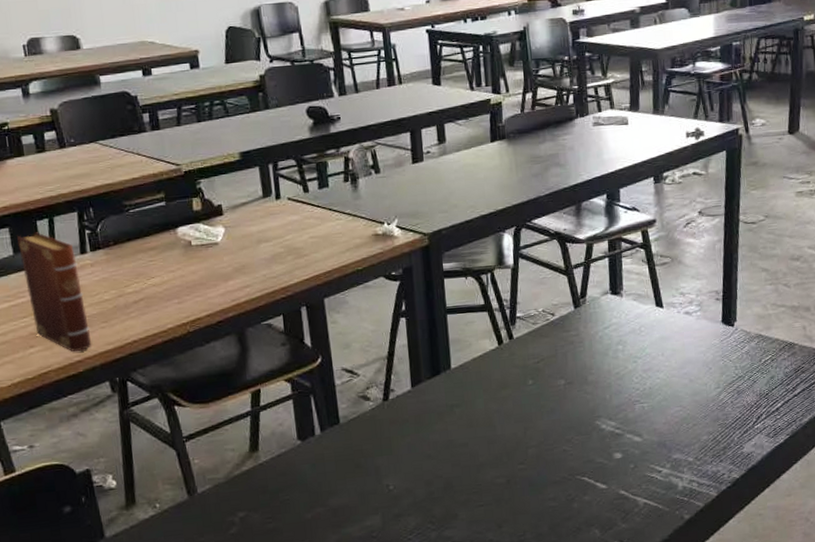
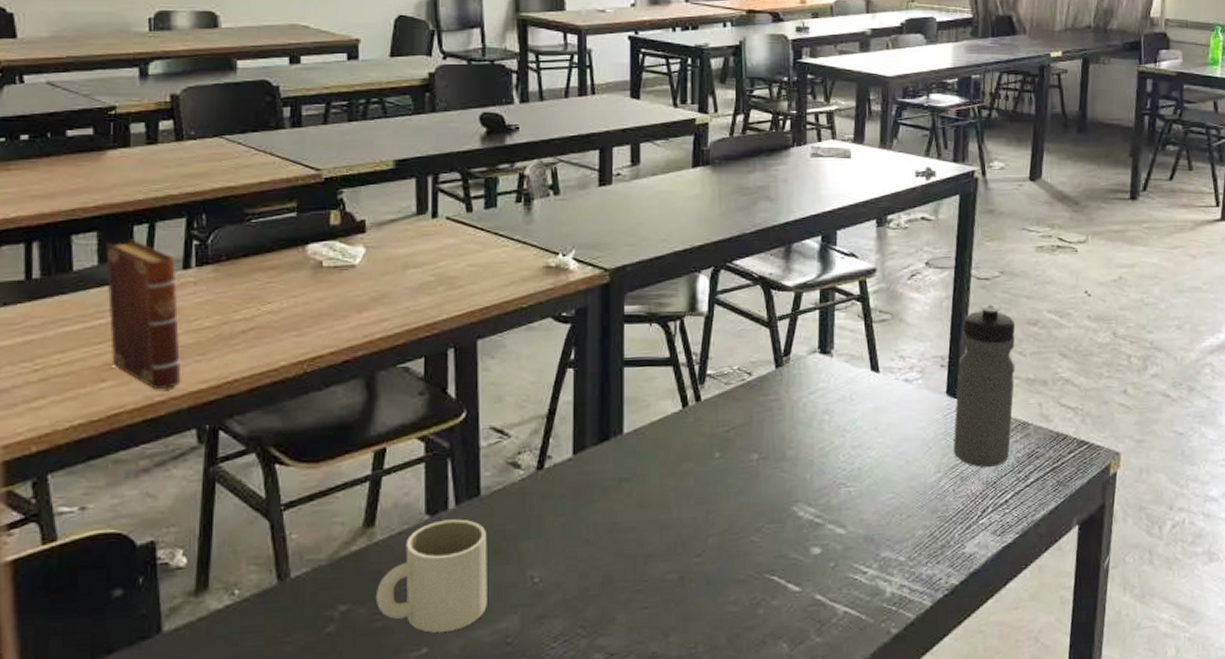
mug: none [265,442,354,531] -> present [375,519,487,633]
water bottle: none [729,244,782,382] -> present [953,304,1016,467]

